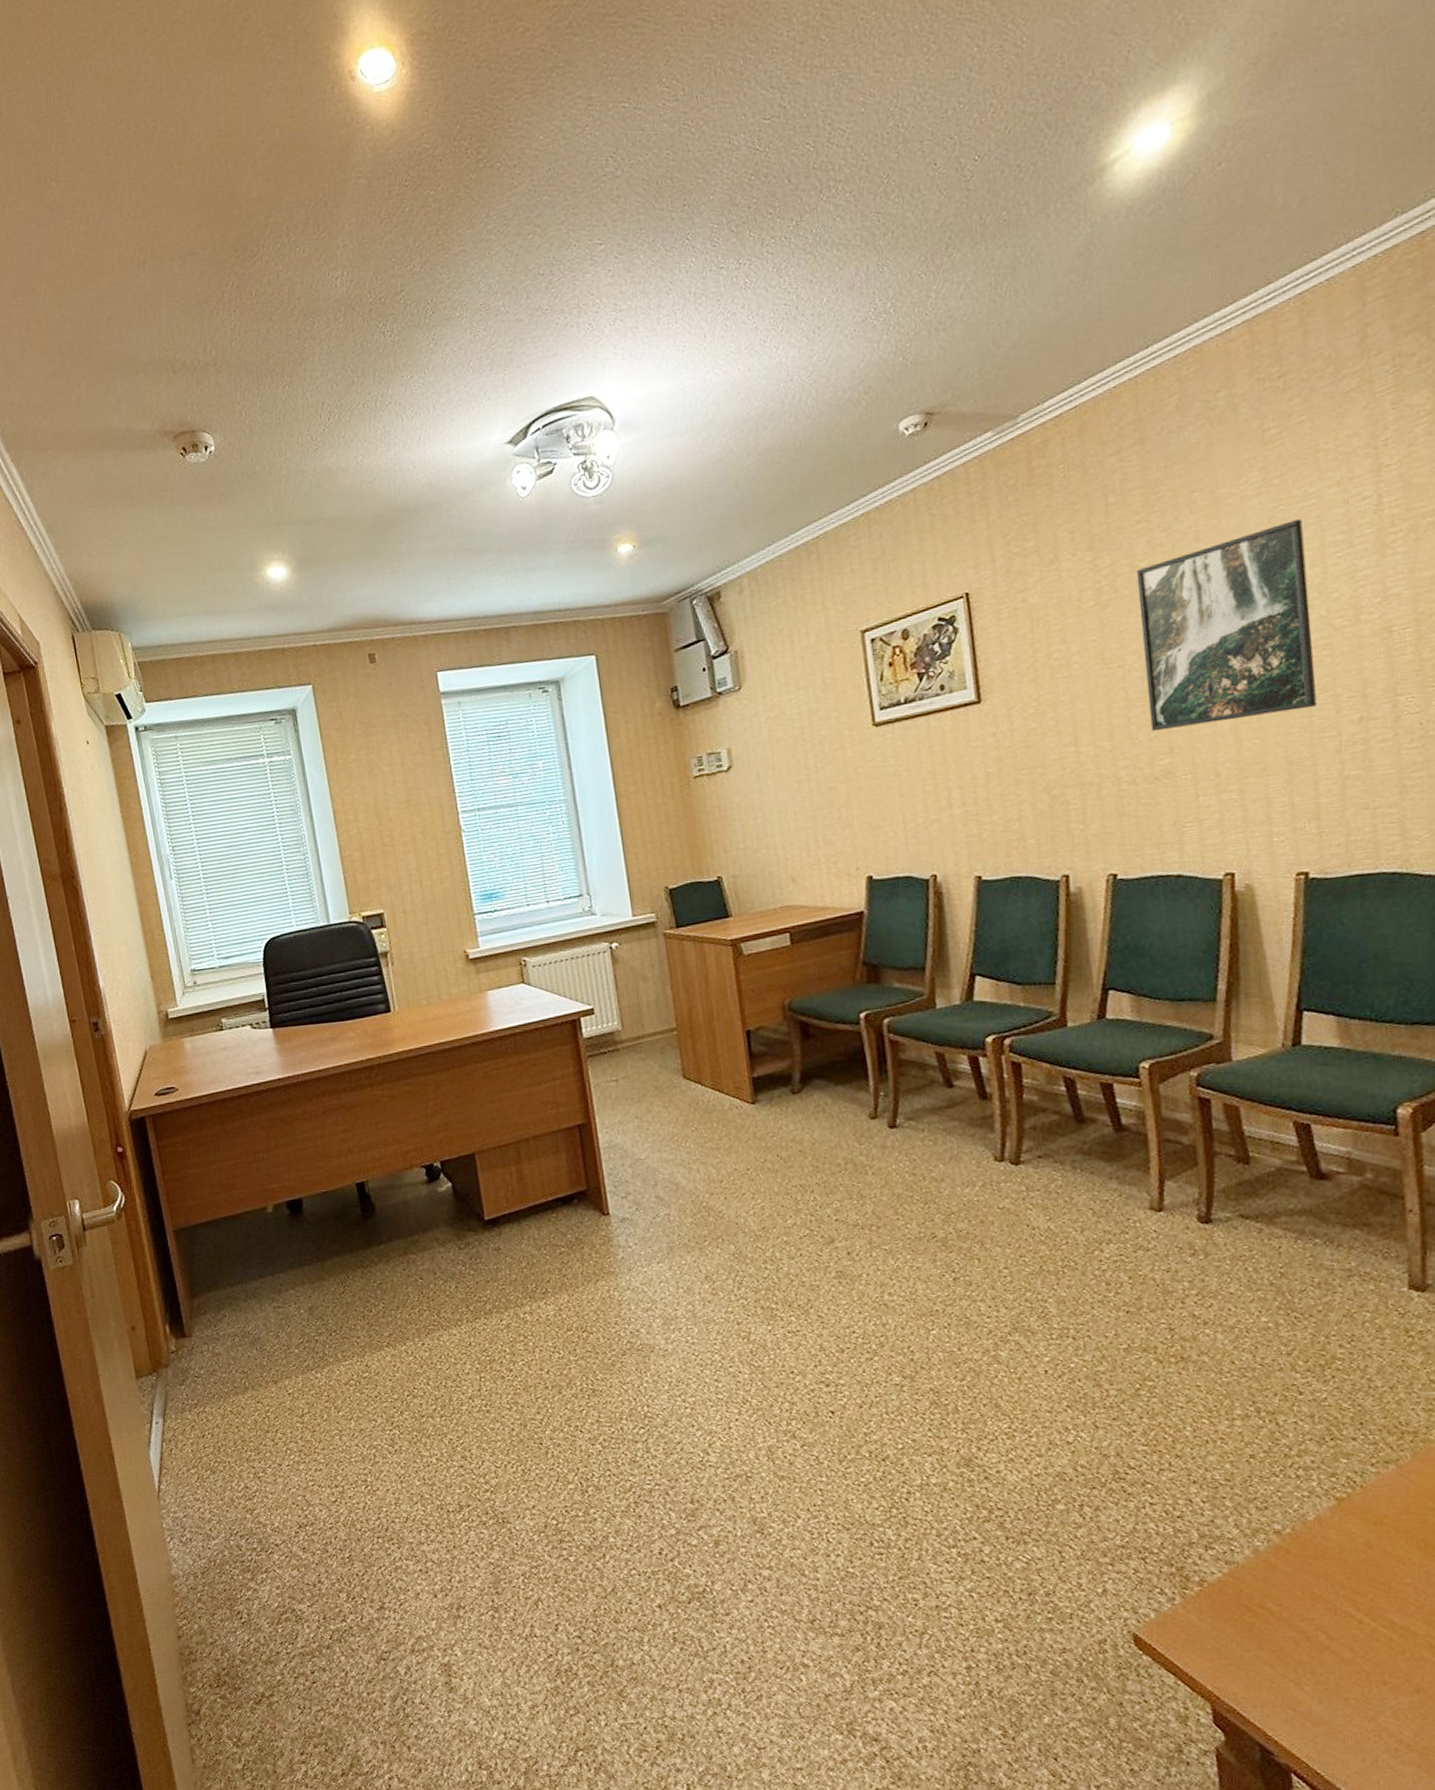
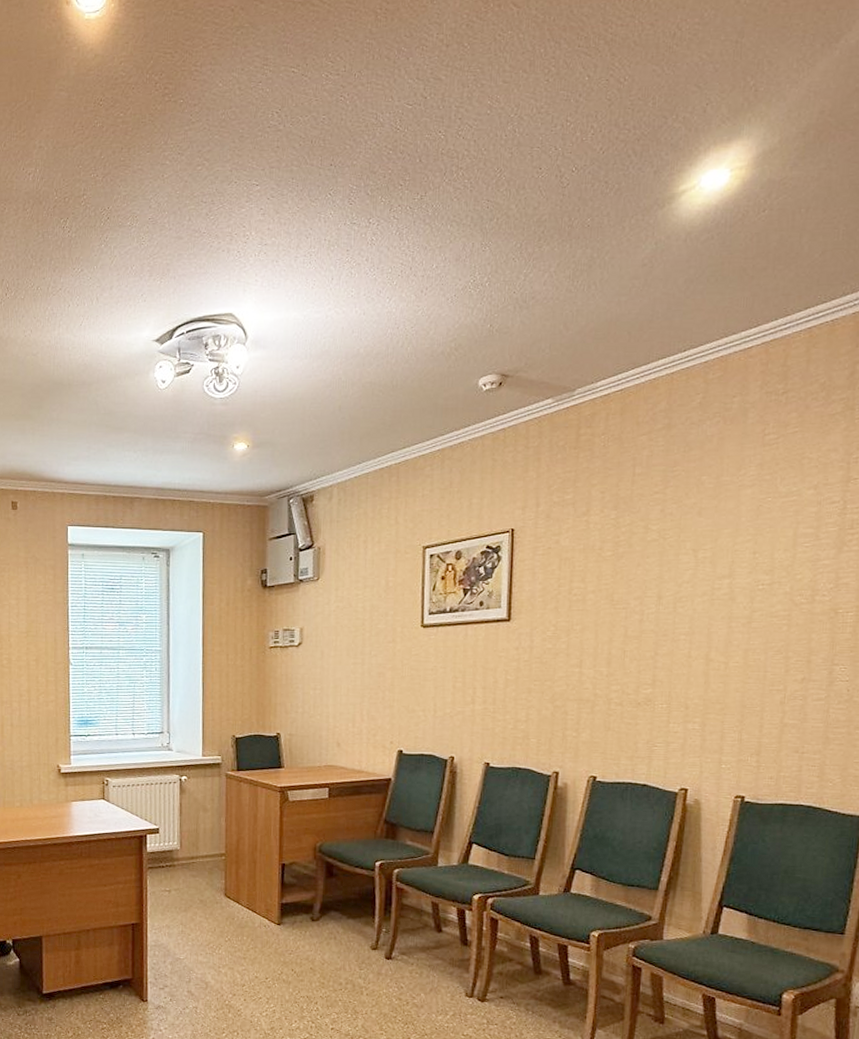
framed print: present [1136,519,1317,732] -> none [641,511,783,666]

